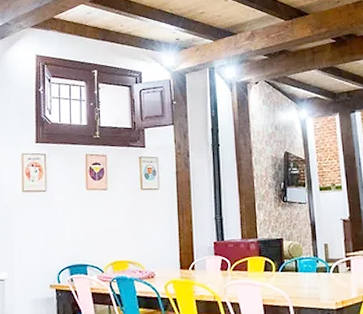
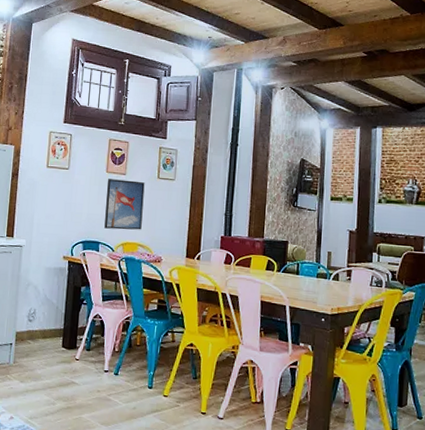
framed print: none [88,195,130,249] -> present [104,179,145,230]

